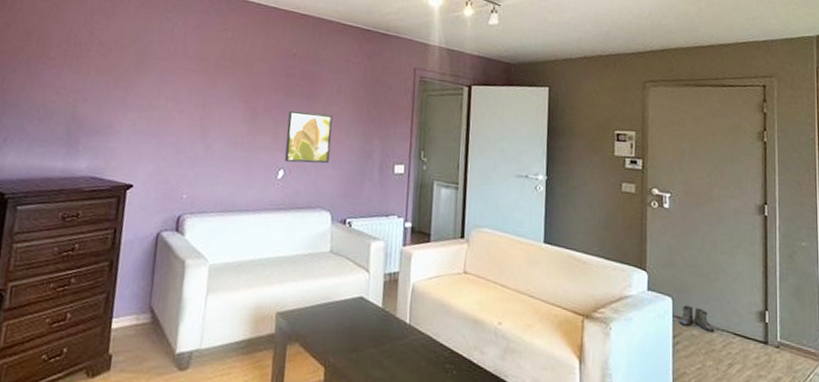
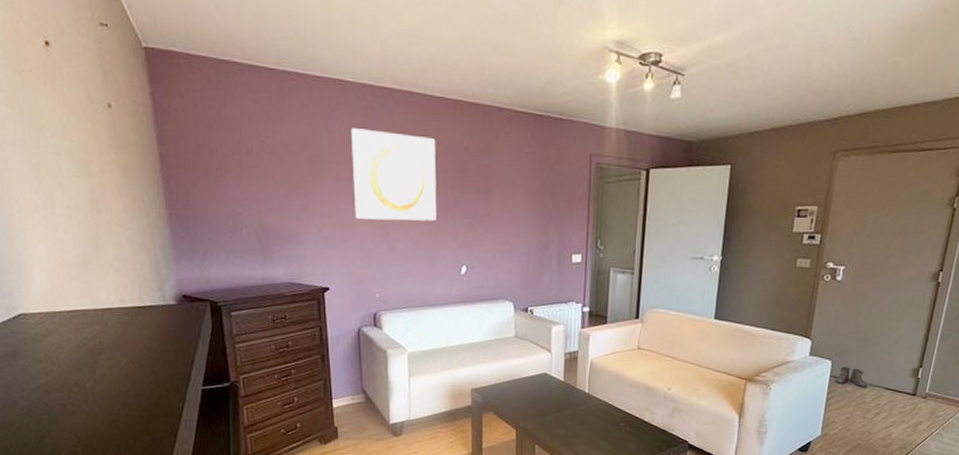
wall art: none [174,28,266,122] -> present [350,128,437,222]
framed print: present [284,110,333,164] -> none [465,207,510,259]

